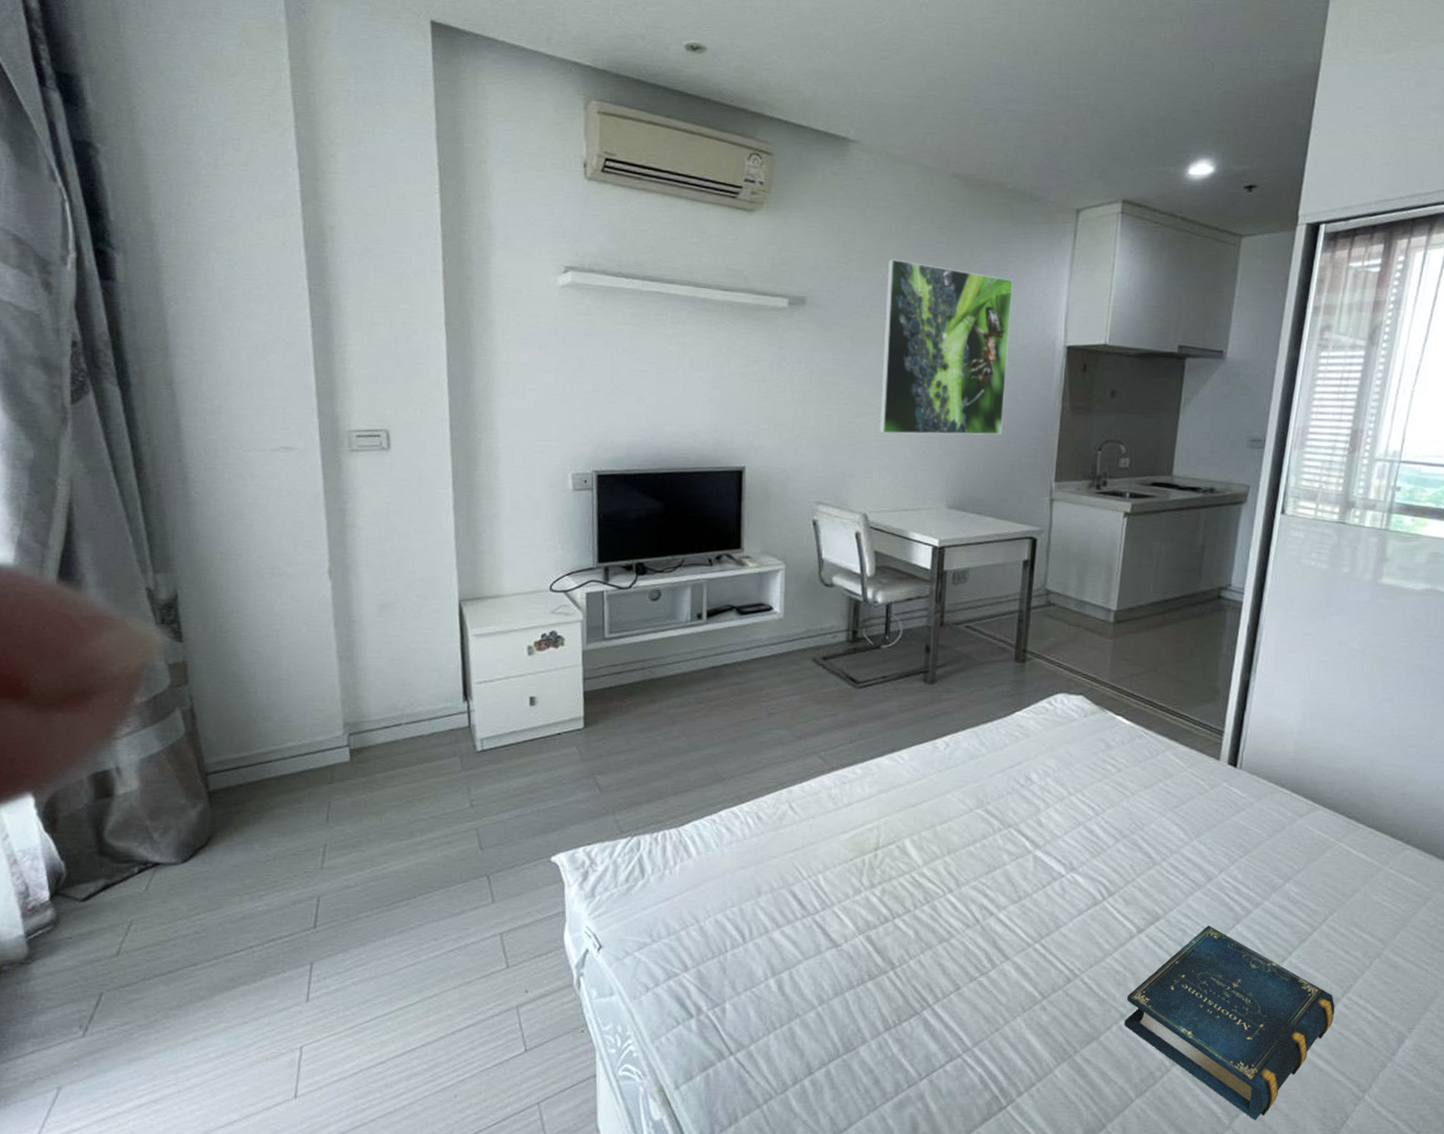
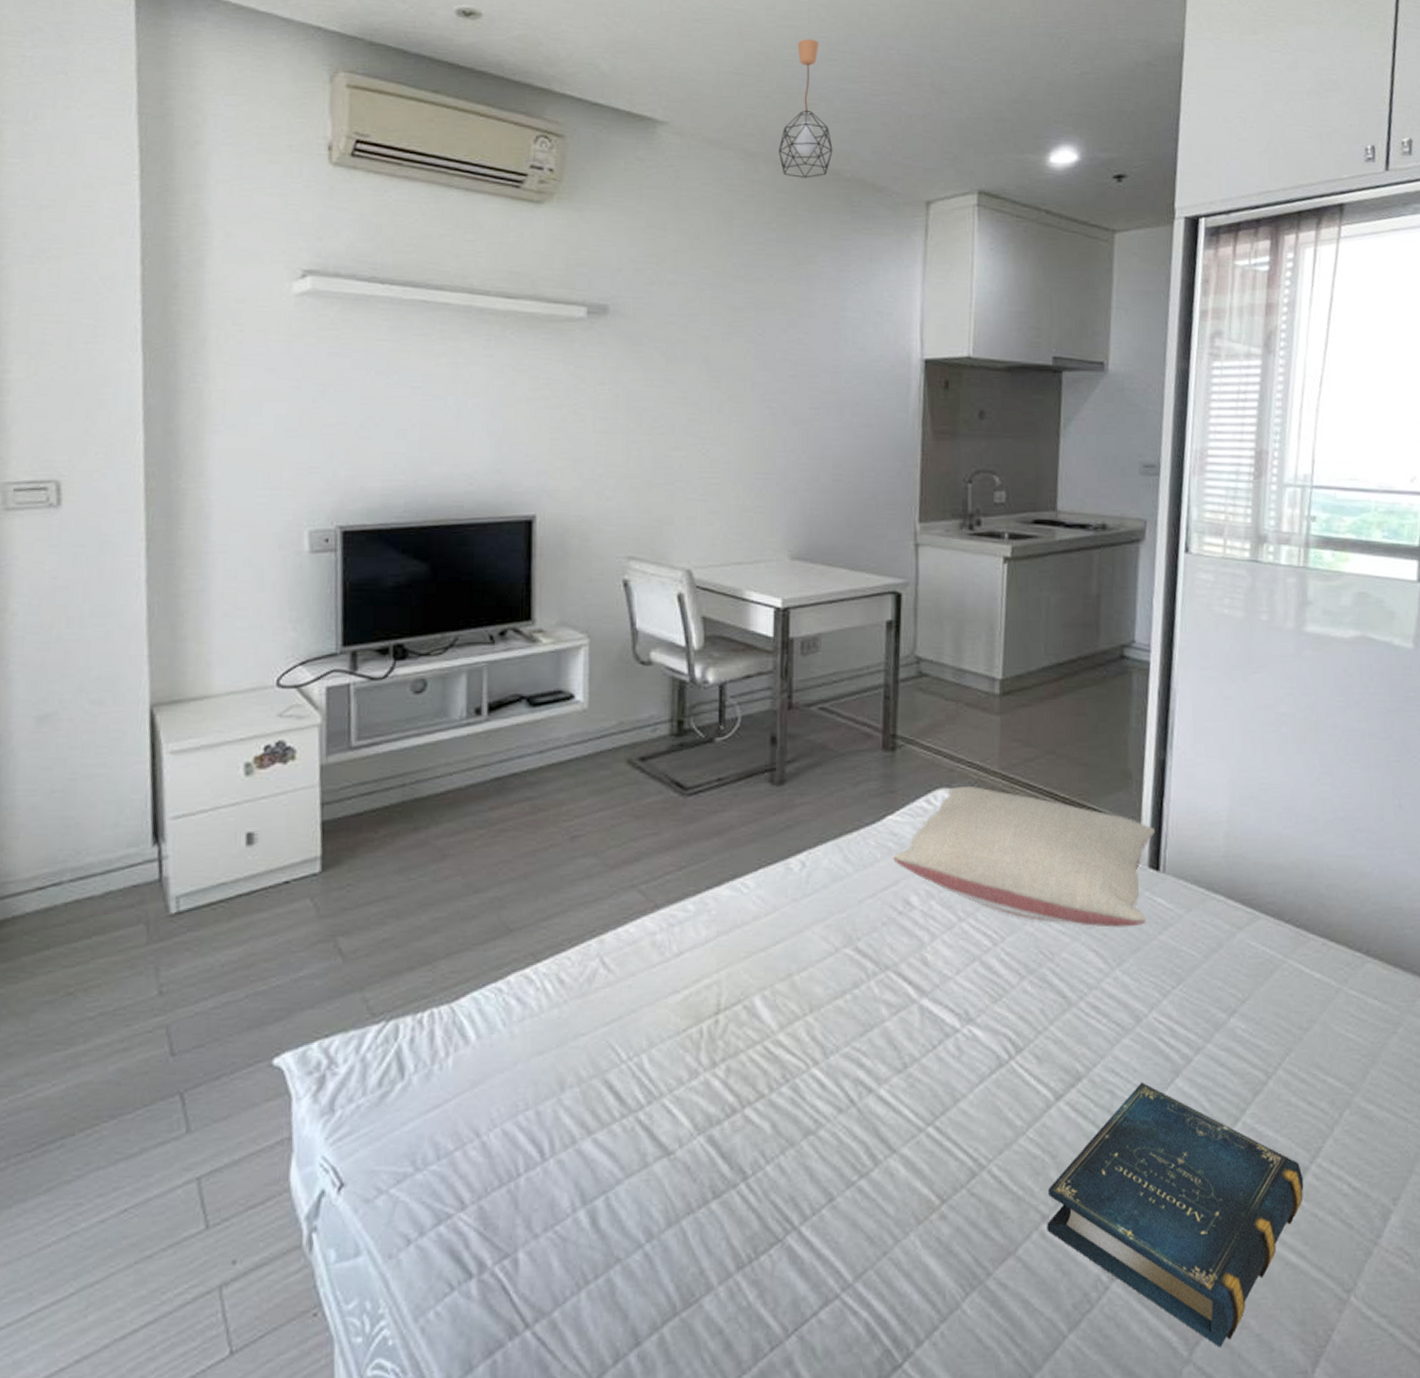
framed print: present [879,259,1013,435] -> none [703,259,857,470]
pendant light: none [951,65,998,189] -> present [779,38,833,178]
pillow: none [1019,692,1236,809] -> present [893,785,1156,928]

